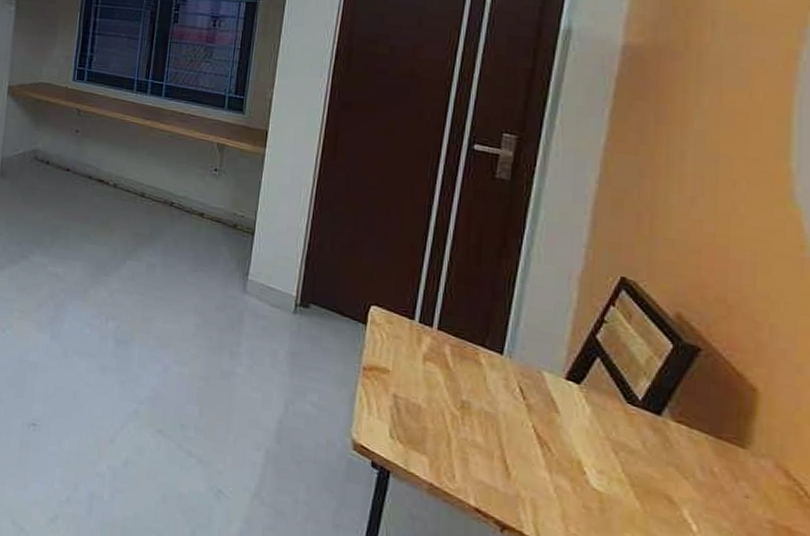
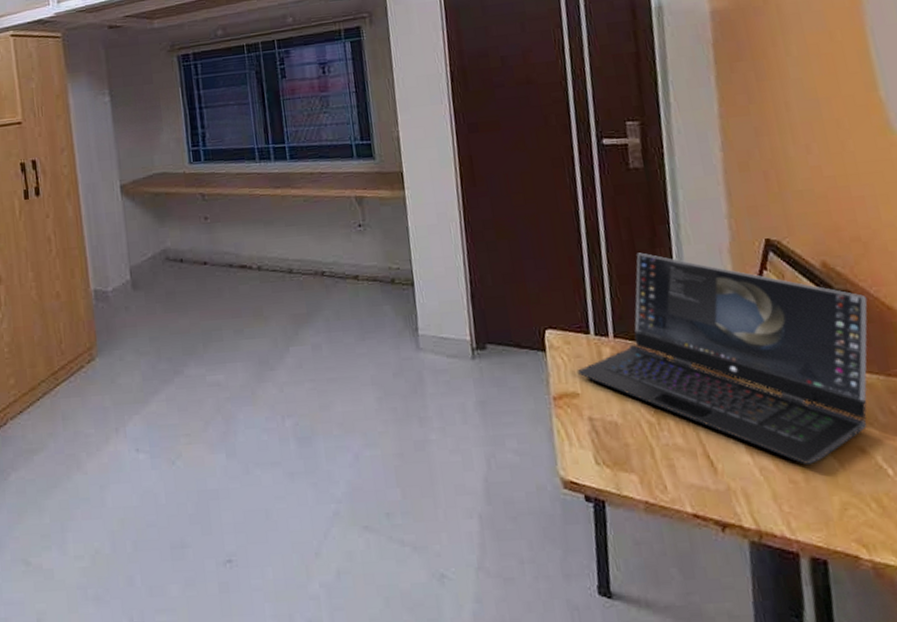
laptop: none [392,258,717,497] -> present [577,252,868,465]

